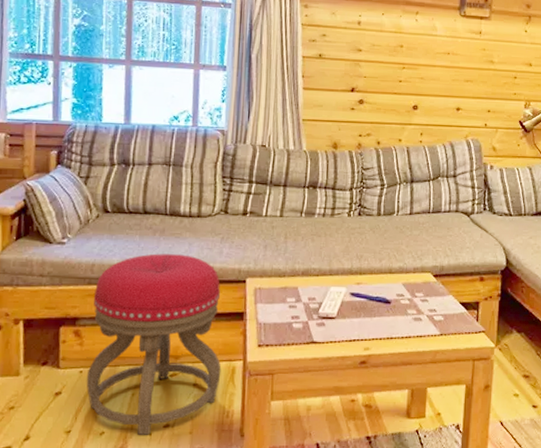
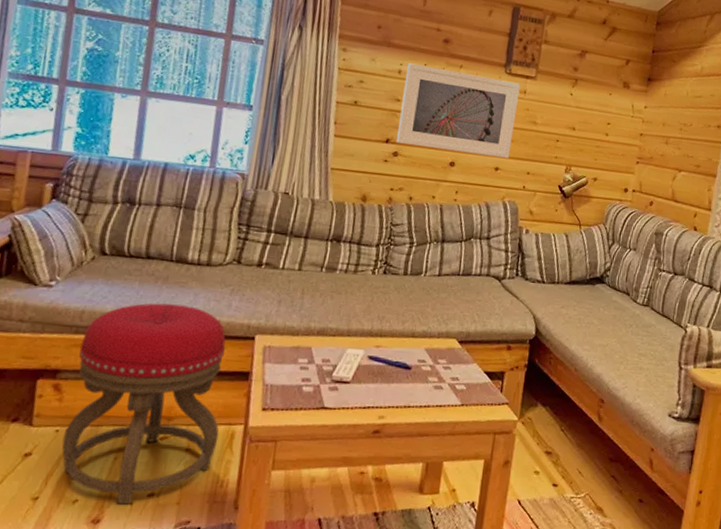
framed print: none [361,13,476,99] -> present [397,63,521,159]

